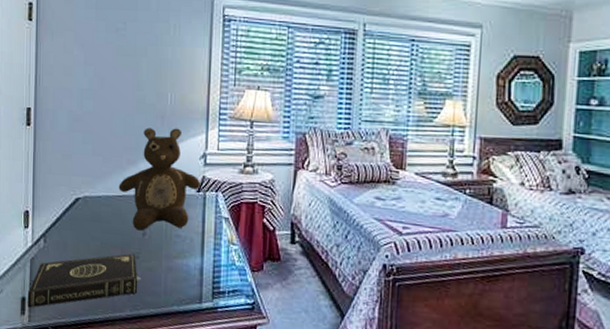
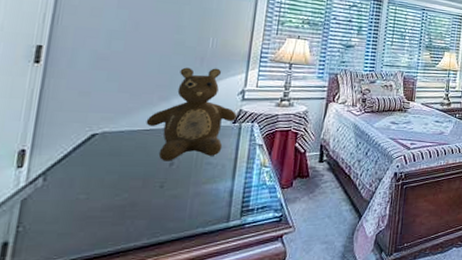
book: present [27,253,142,308] -> none [10,183,165,252]

